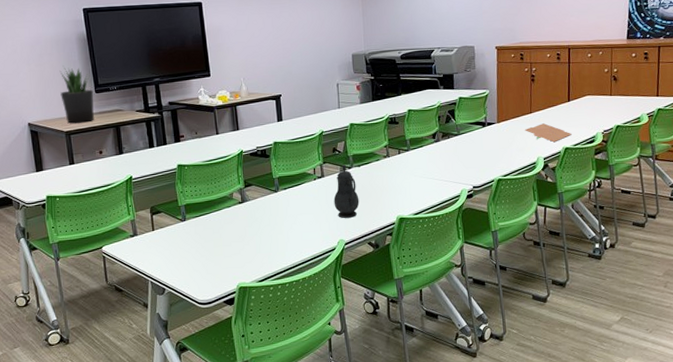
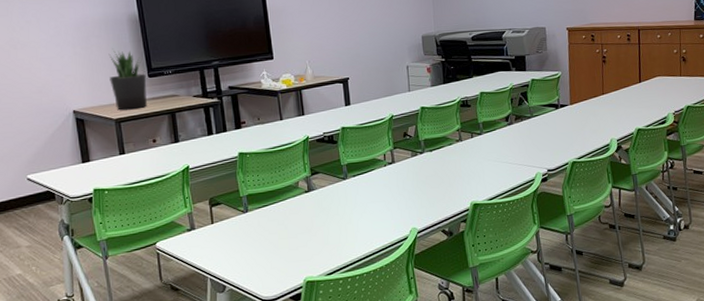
coffeepot: present [333,164,360,218] -> none [405,149,432,205]
papers: present [524,123,572,143] -> none [597,105,644,124]

